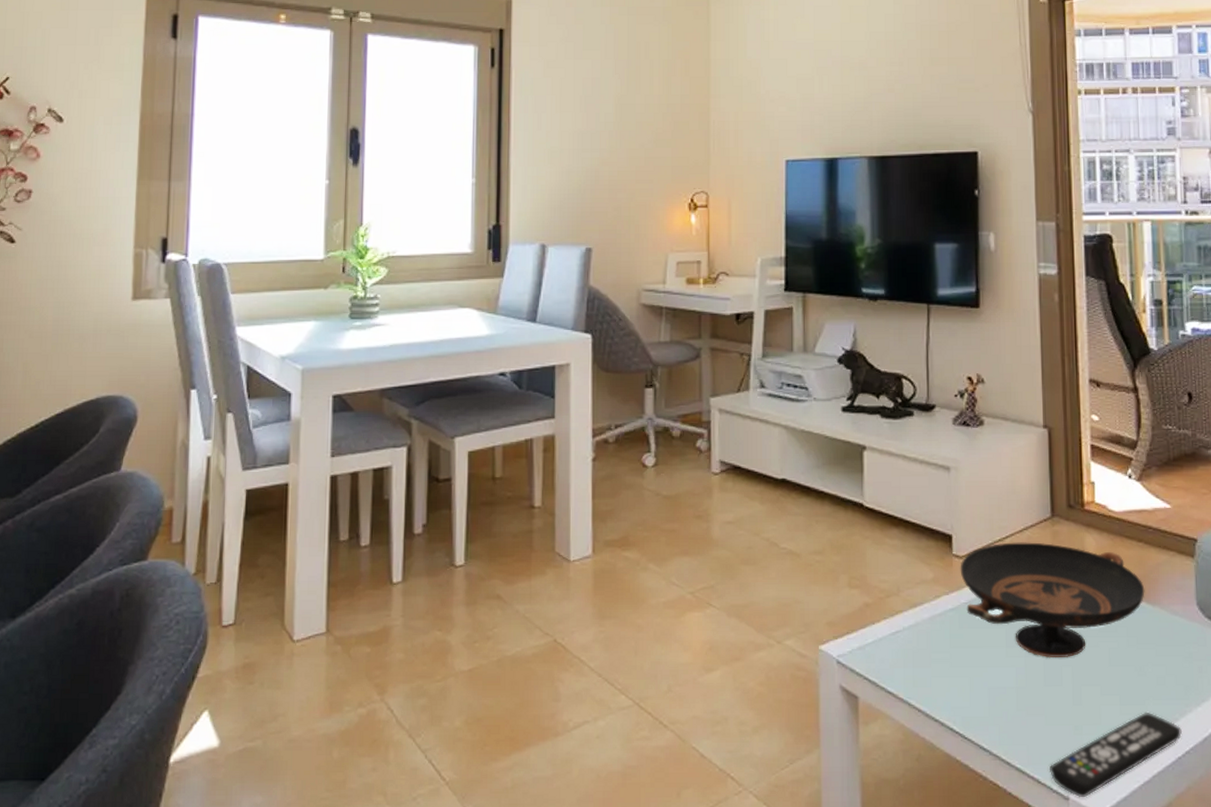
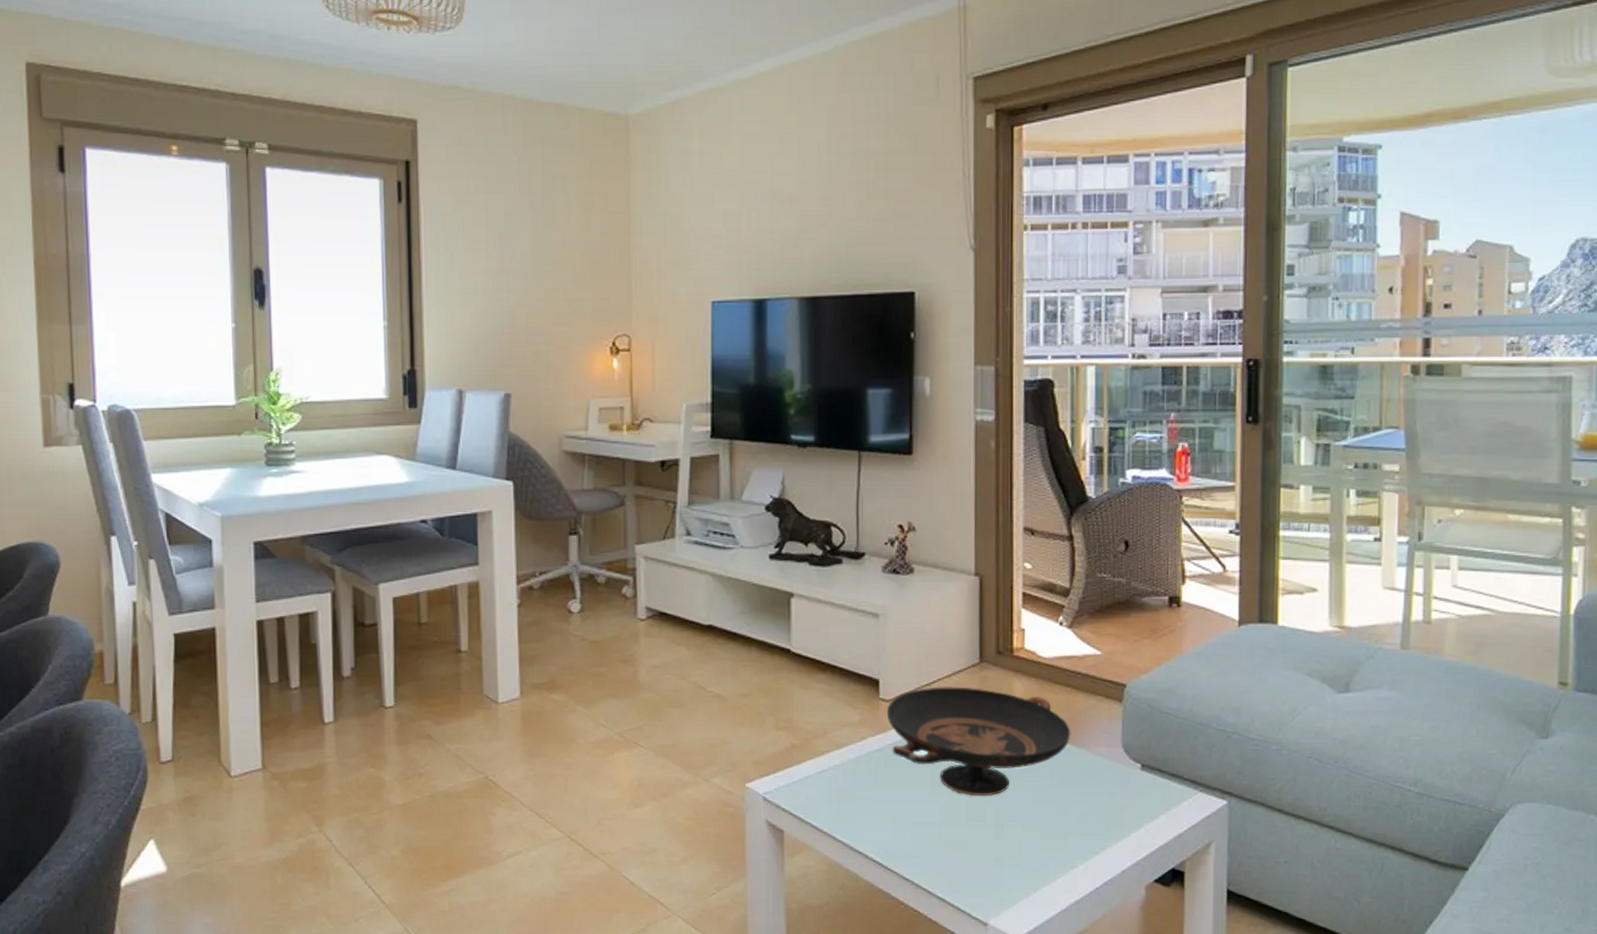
remote control: present [1050,711,1182,798] -> none [970,846,1101,924]

